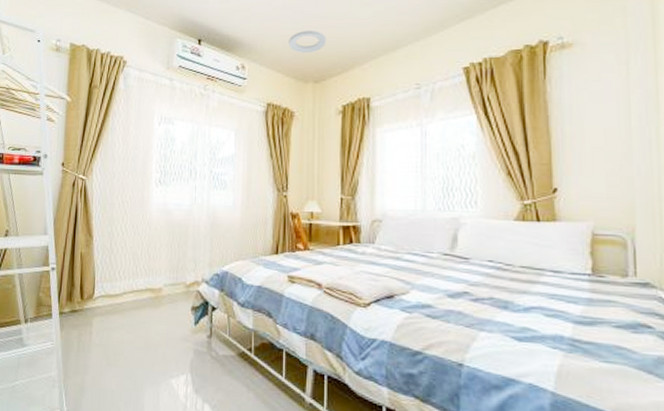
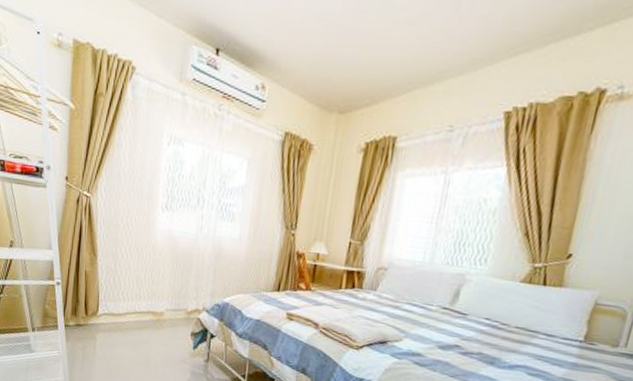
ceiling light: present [289,31,326,54] -> none [316,50,360,78]

